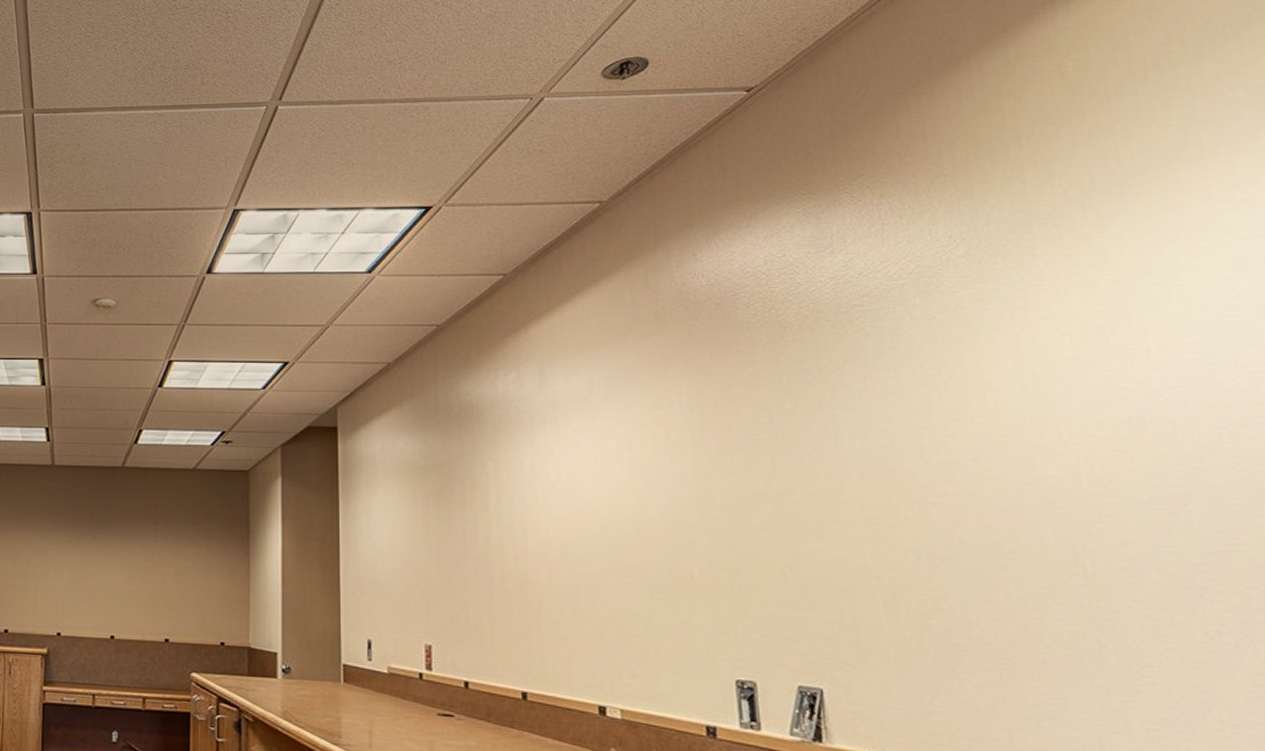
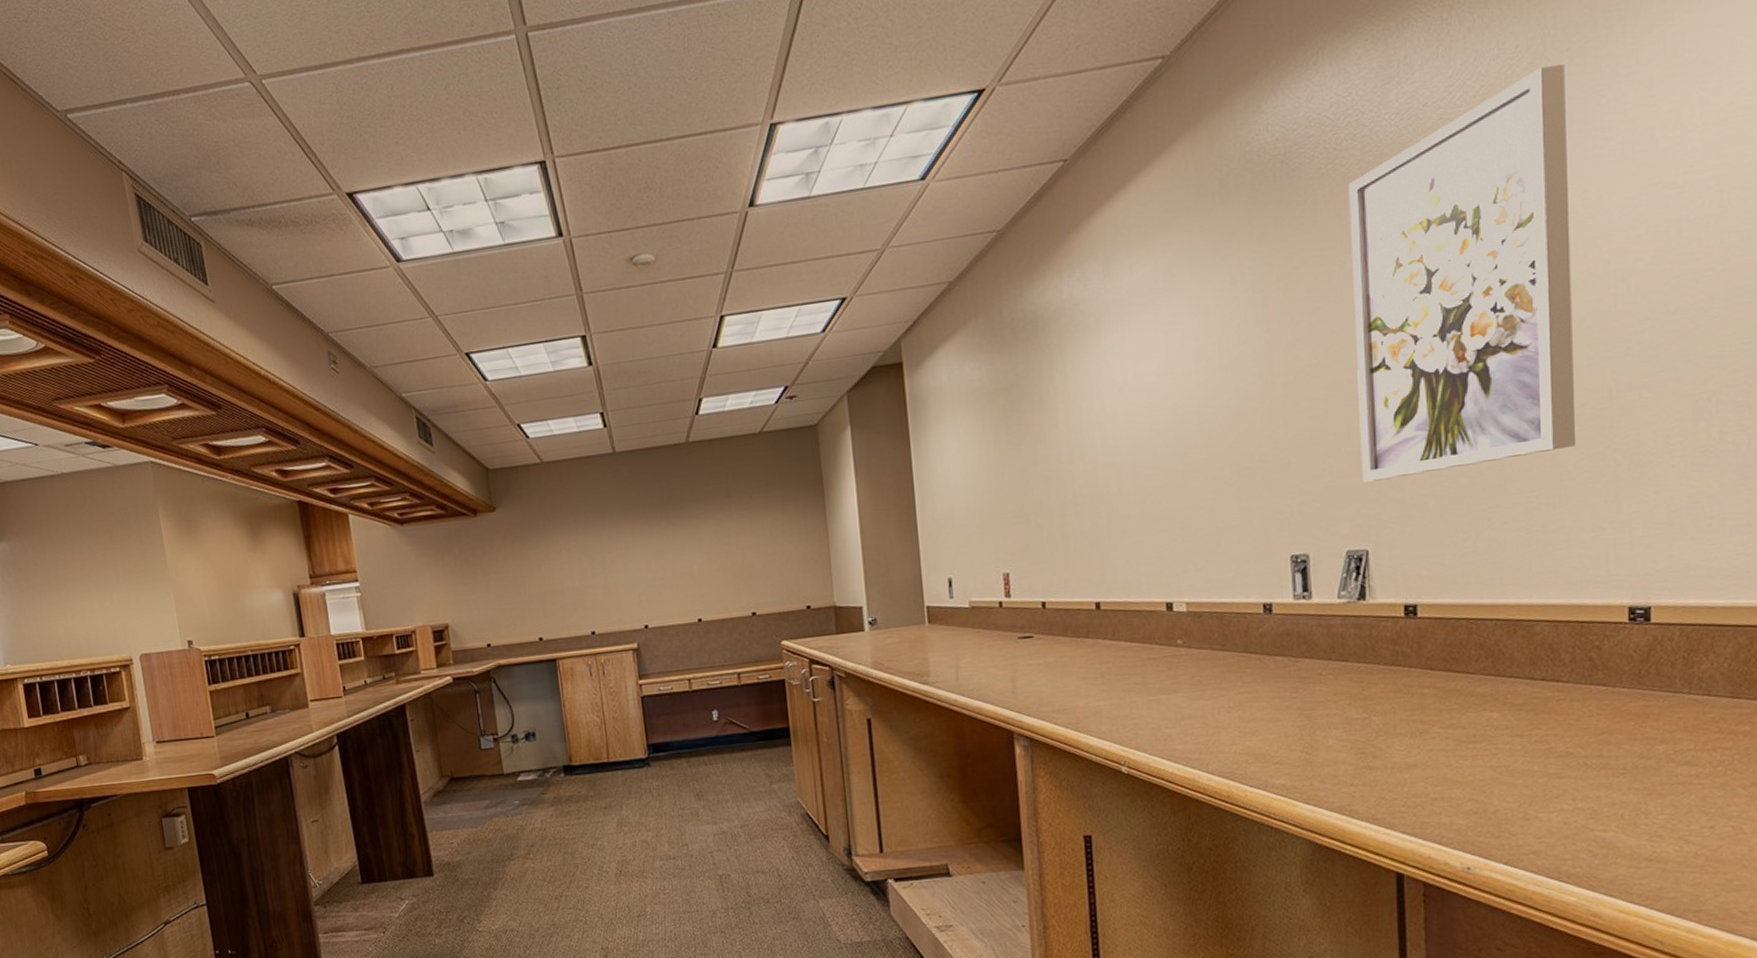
wall art: none [785,258,1052,620] -> present [1348,64,1577,482]

